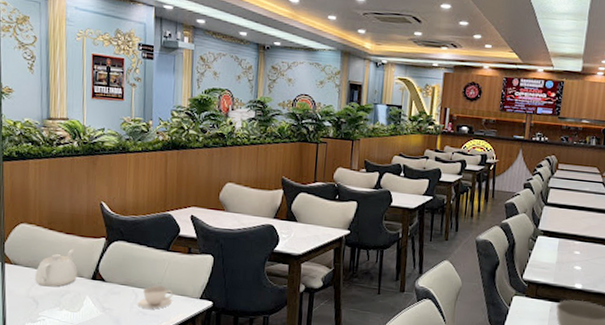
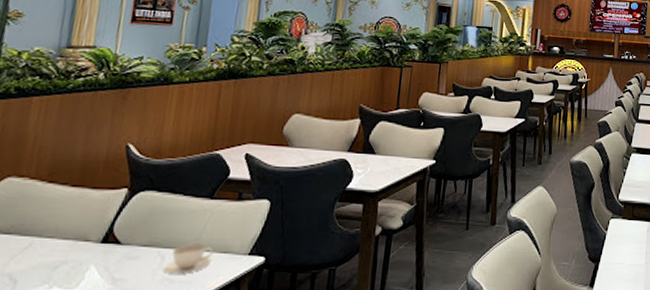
teapot: present [35,248,79,287] -> none [16,204,84,258]

